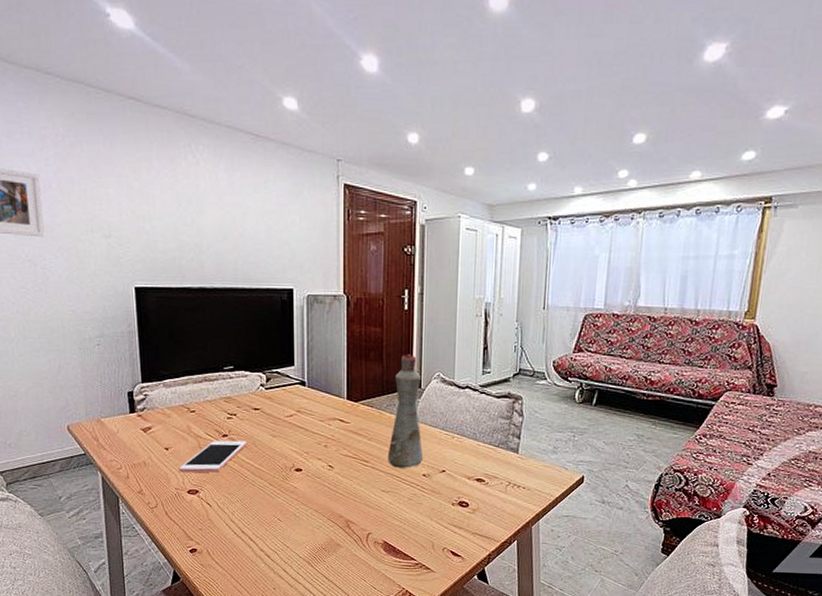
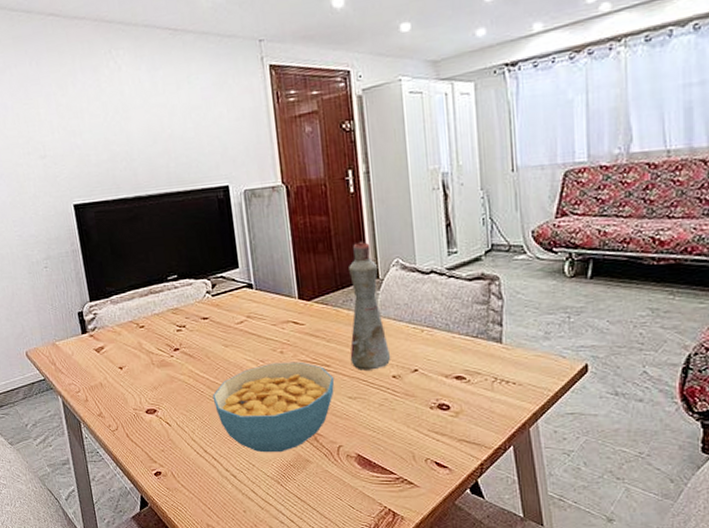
cell phone: present [179,440,248,473] -> none [134,353,200,392]
cereal bowl: none [255,455,371,537] -> present [212,361,335,453]

